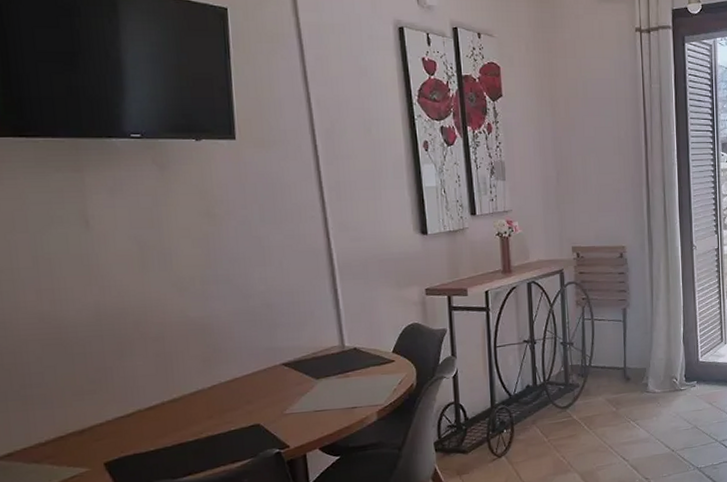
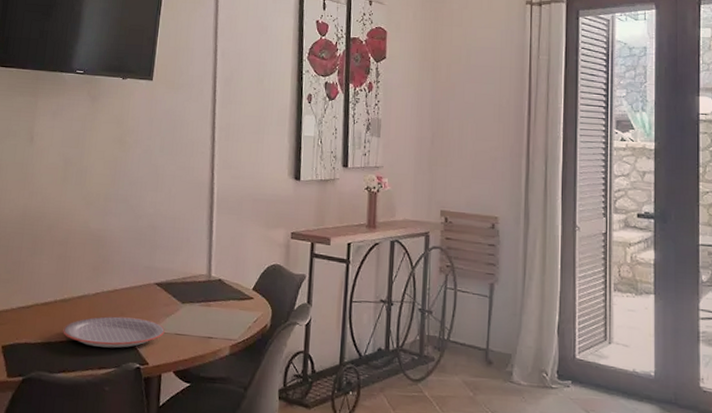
plate: none [179,402,302,442] -> present [63,316,165,348]

